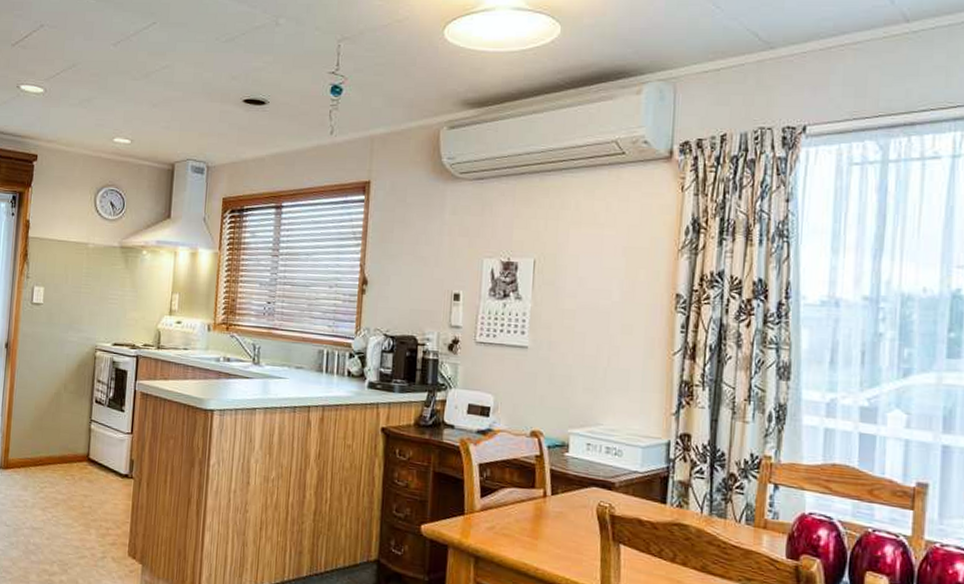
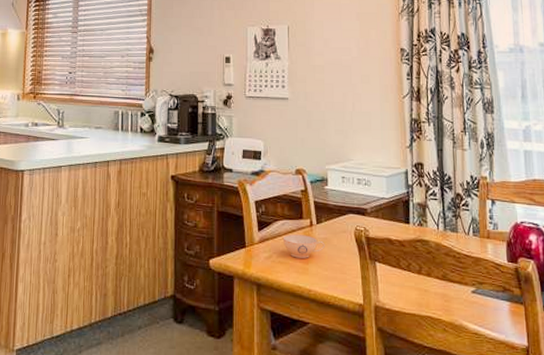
teacup: none [509,504,560,533] -> present [282,234,325,258]

